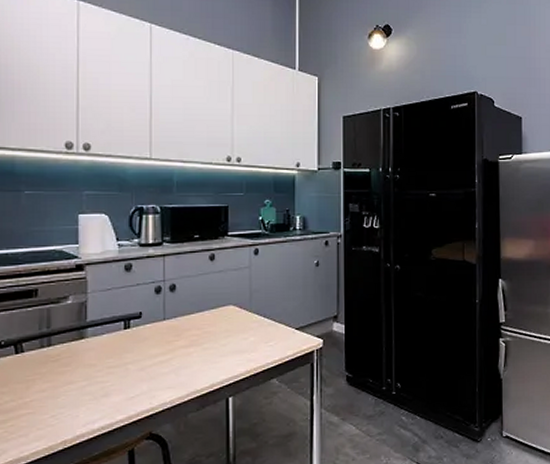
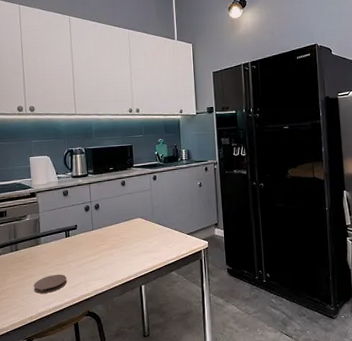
coaster: none [72,380,122,408] -> present [34,274,67,294]

